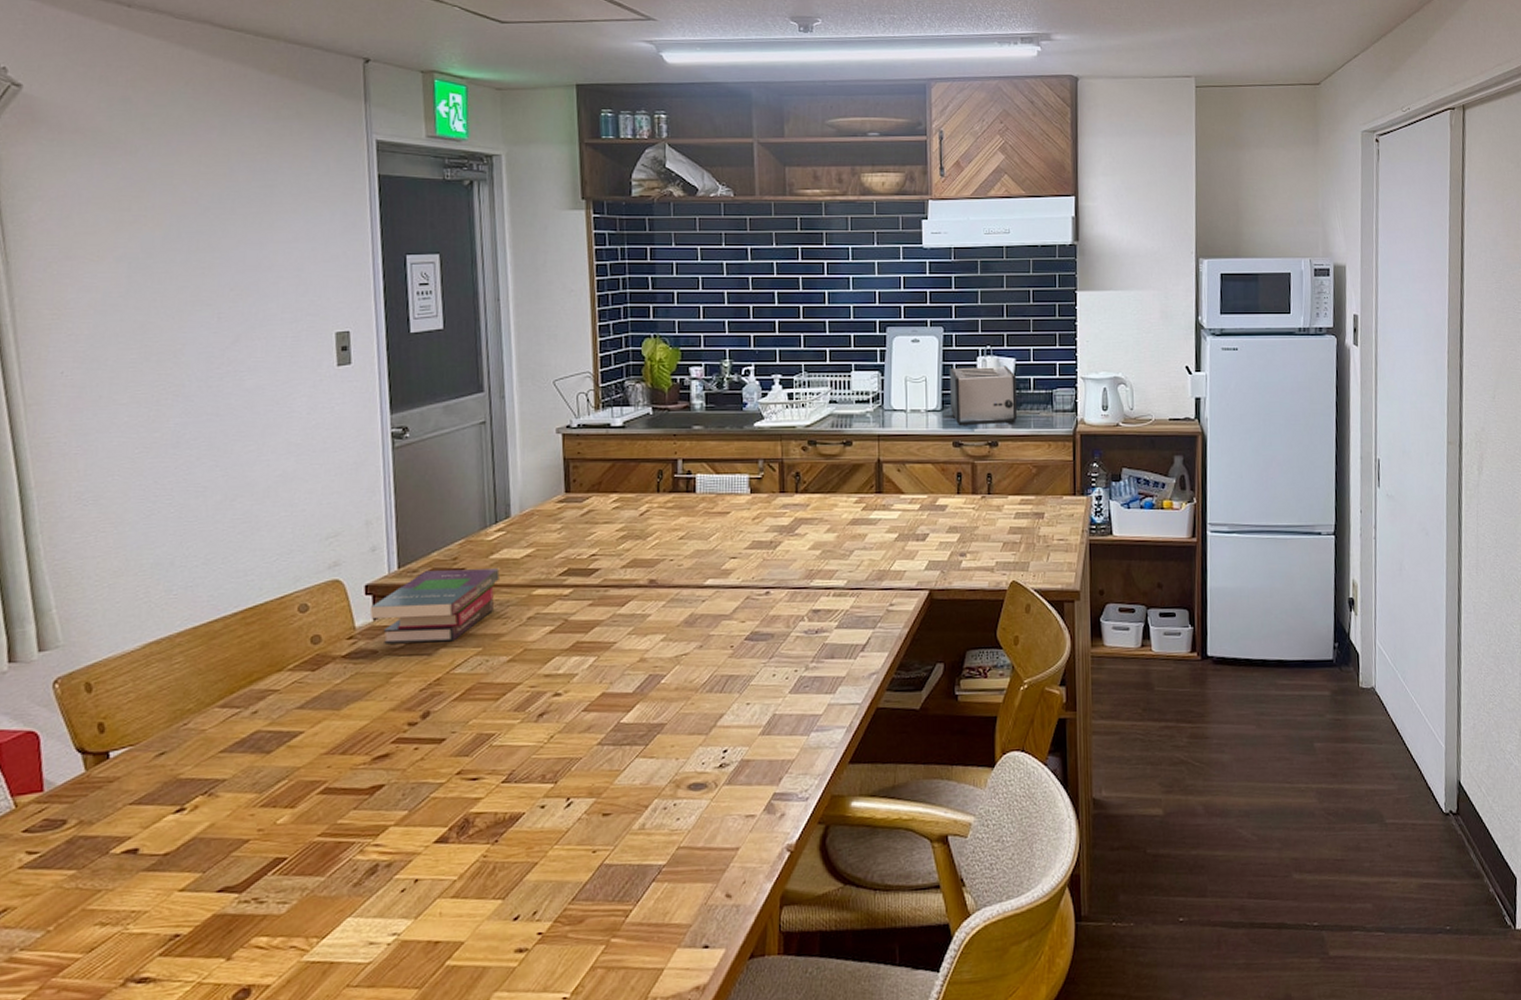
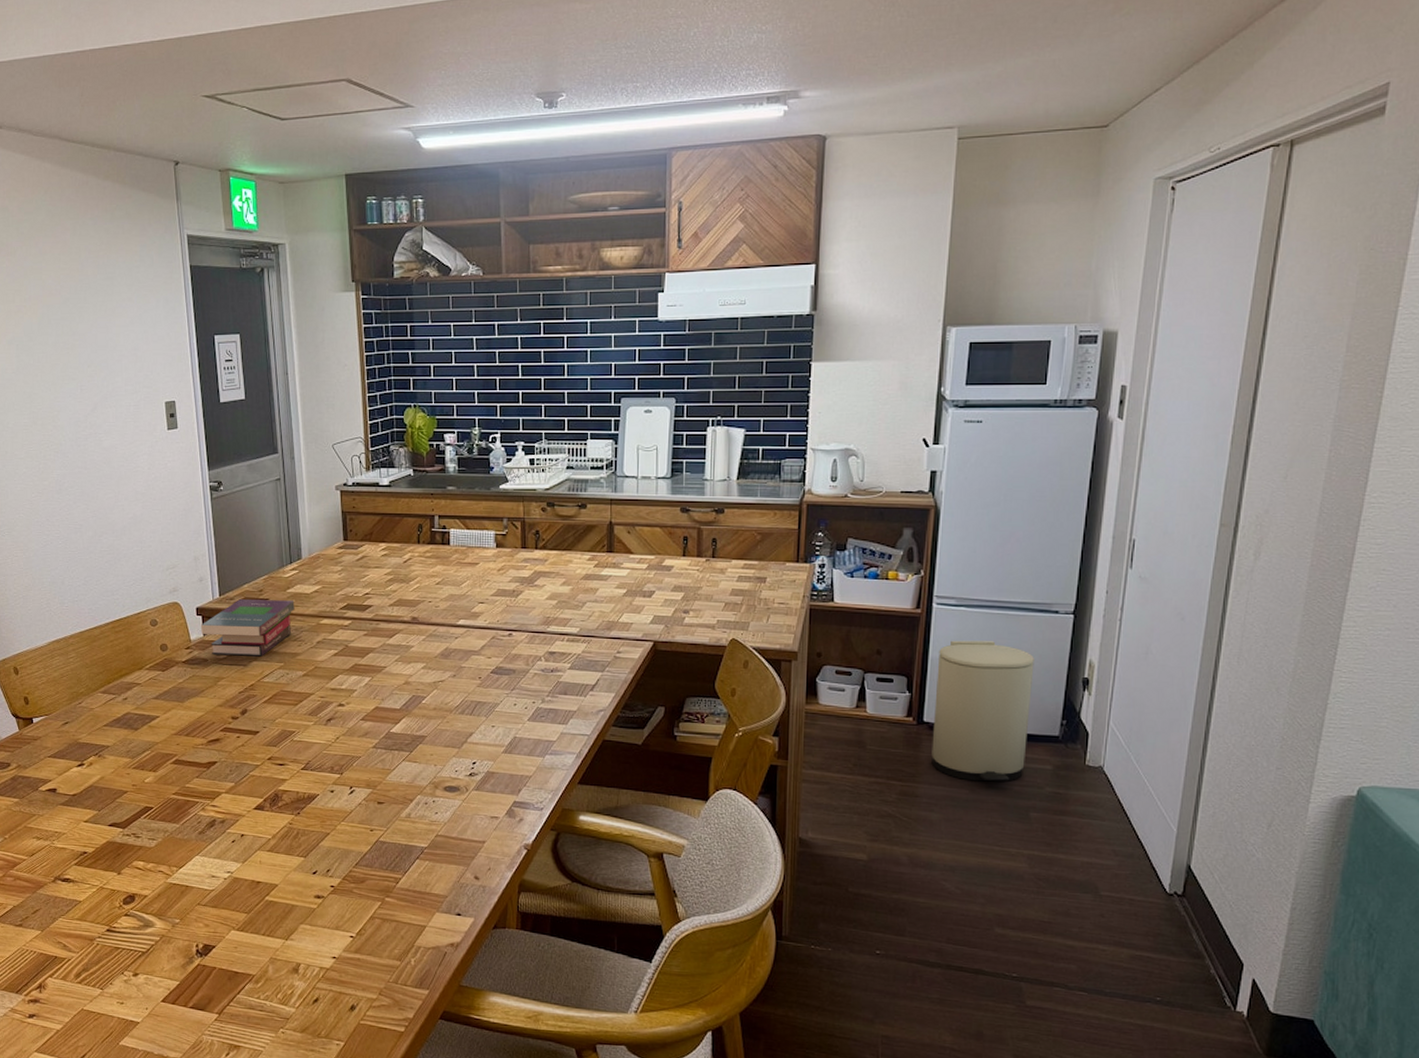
toaster: present [949,365,1017,427] -> none [679,436,746,494]
pedal bin: none [1216,567,1305,716] -> present [931,640,1034,782]

